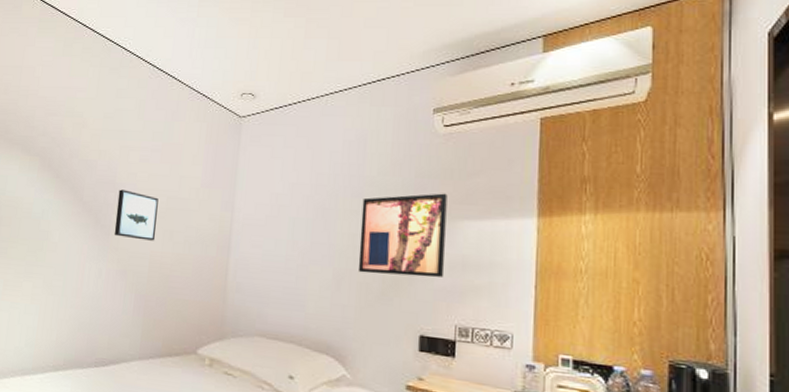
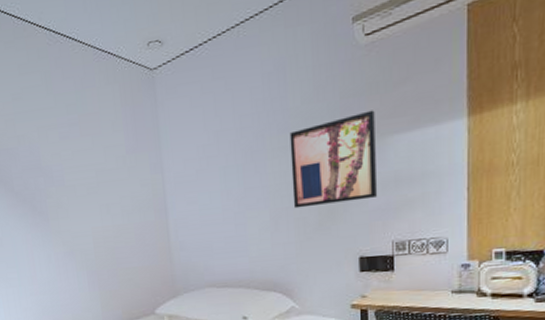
wall art: present [114,189,159,241] -> none [46,171,94,220]

